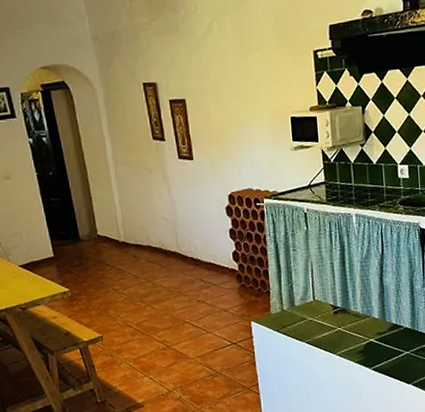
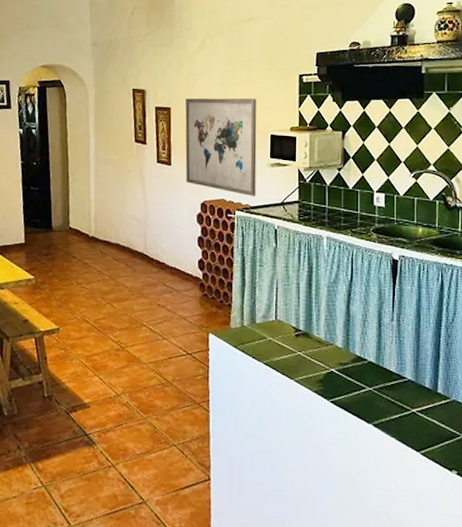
wall art: none [200,80,282,183] -> present [185,98,257,197]

